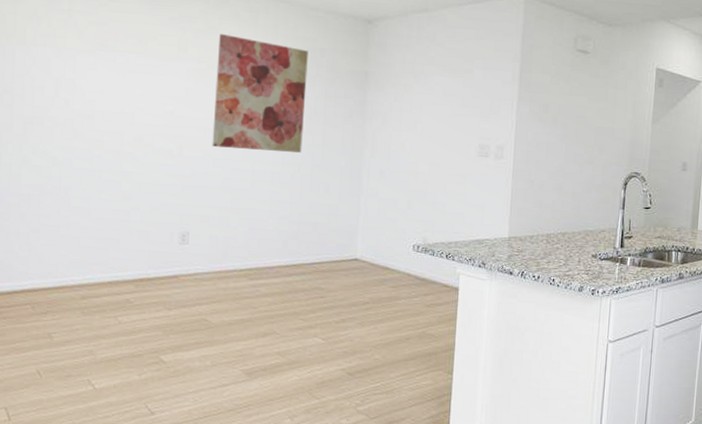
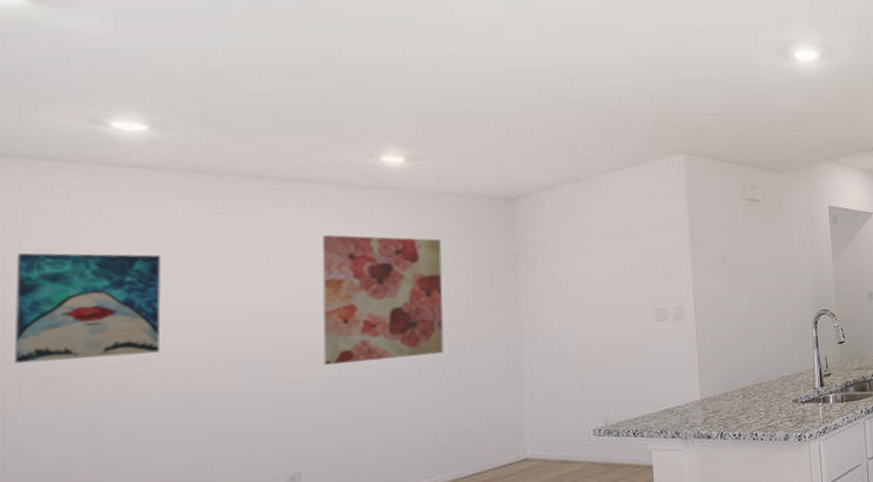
wall art: none [9,17,105,114] -> present [14,252,161,364]

